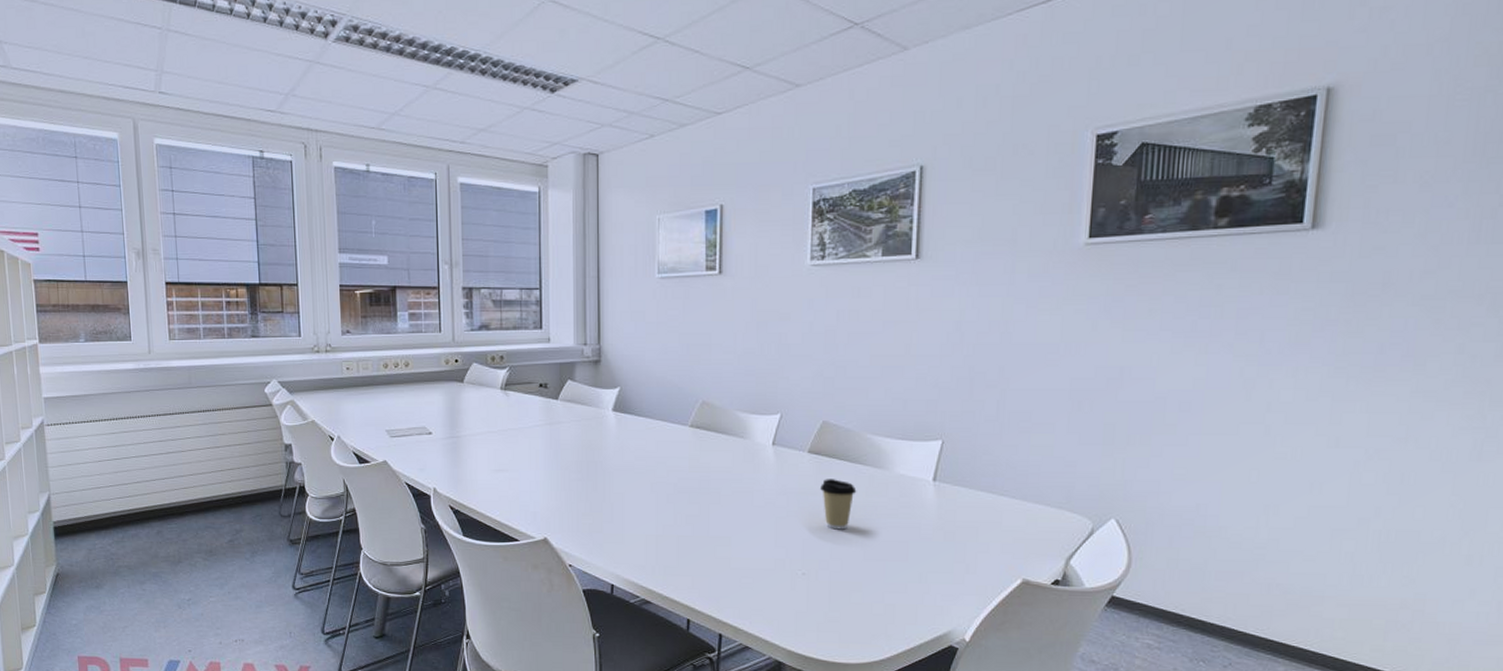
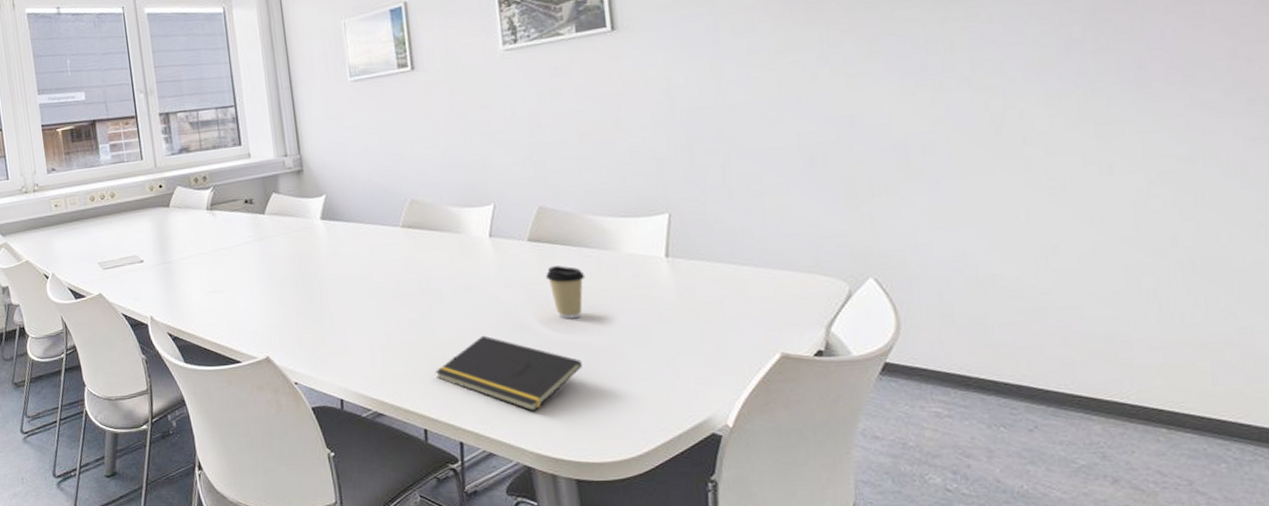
notepad: none [704,537,842,612] -> present [434,335,582,412]

